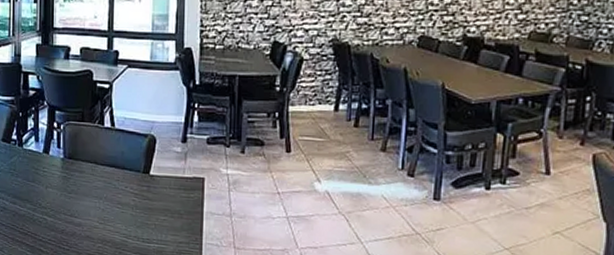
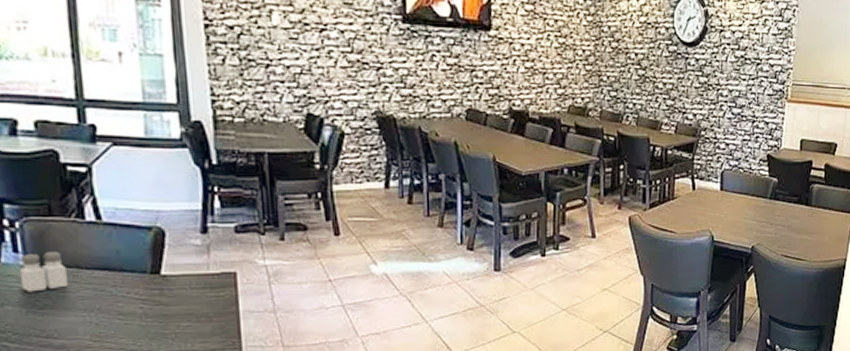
salt and pepper shaker: none [59,149,88,180] -> present [19,252,68,293]

